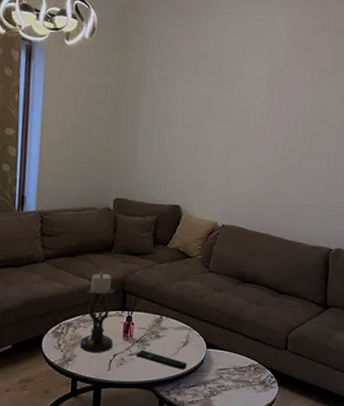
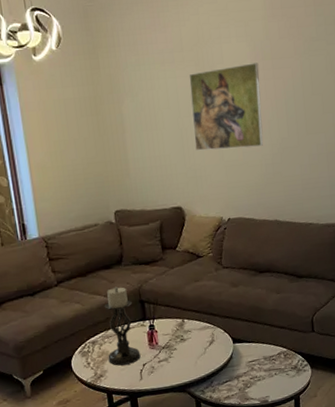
remote control: present [135,349,187,370] -> none [164,354,217,368]
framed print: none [203,83,275,162] -> present [189,62,264,151]

